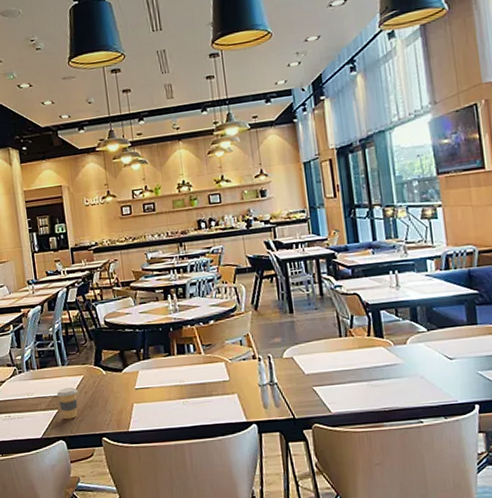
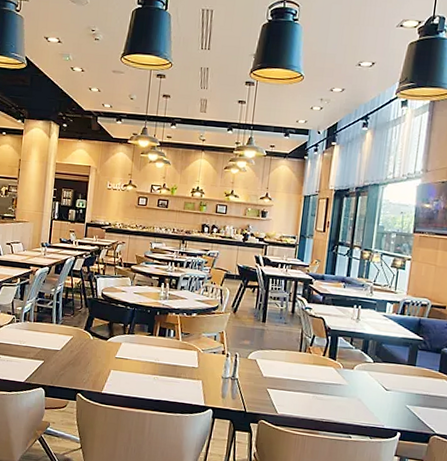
coffee cup: present [56,387,78,420] -> none [45,343,65,372]

